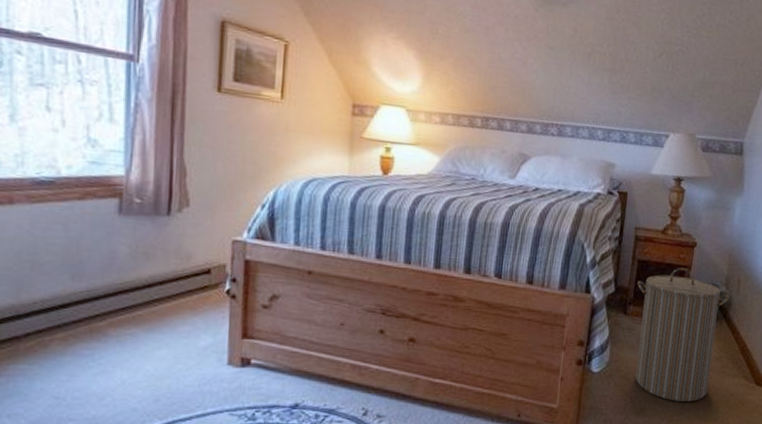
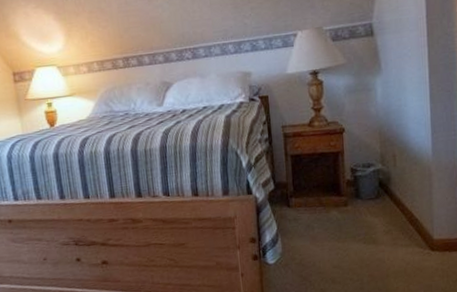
laundry hamper: present [635,267,729,402] -> none [294,153,387,279]

